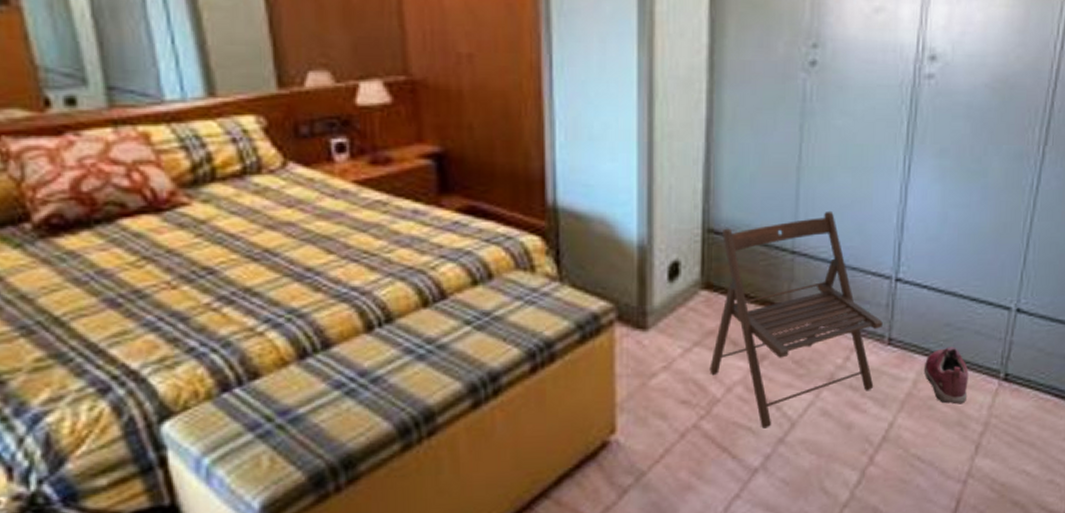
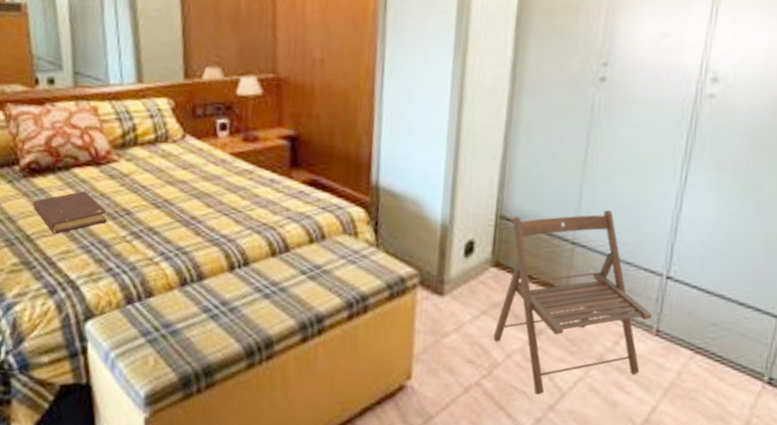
book: none [59,249,181,312] -> present [33,191,108,235]
shoe: present [923,347,969,405] -> none [688,345,733,400]

